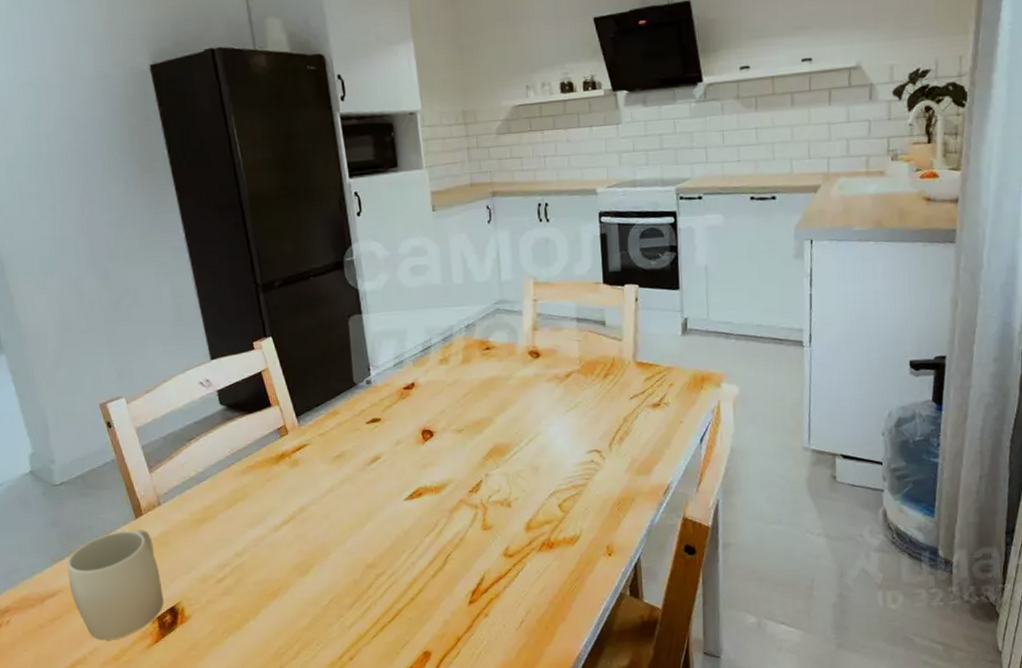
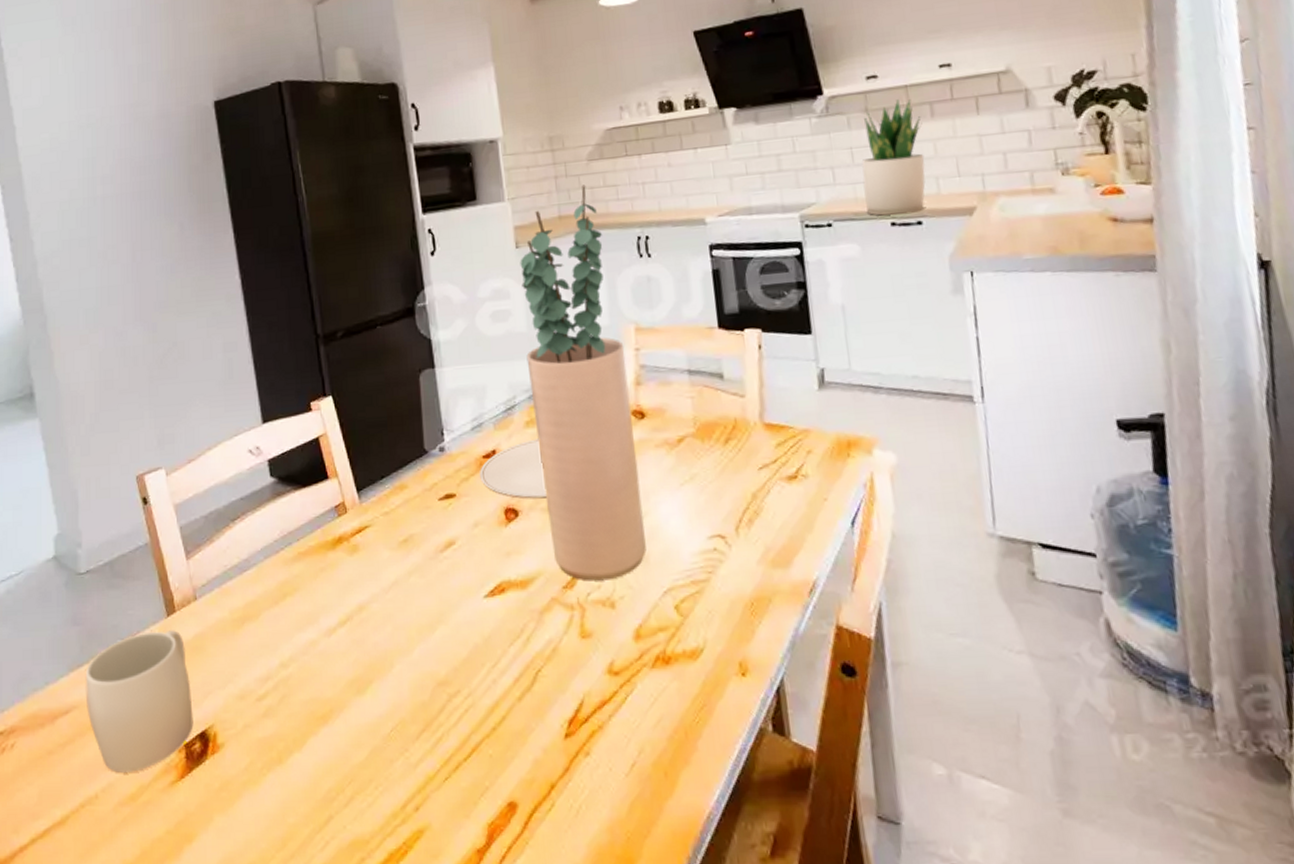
plate: none [401,373,457,423] -> present [480,438,547,500]
vase: none [436,156,537,487] -> present [520,184,646,581]
planter: none [730,88,783,191] -> present [861,99,926,216]

